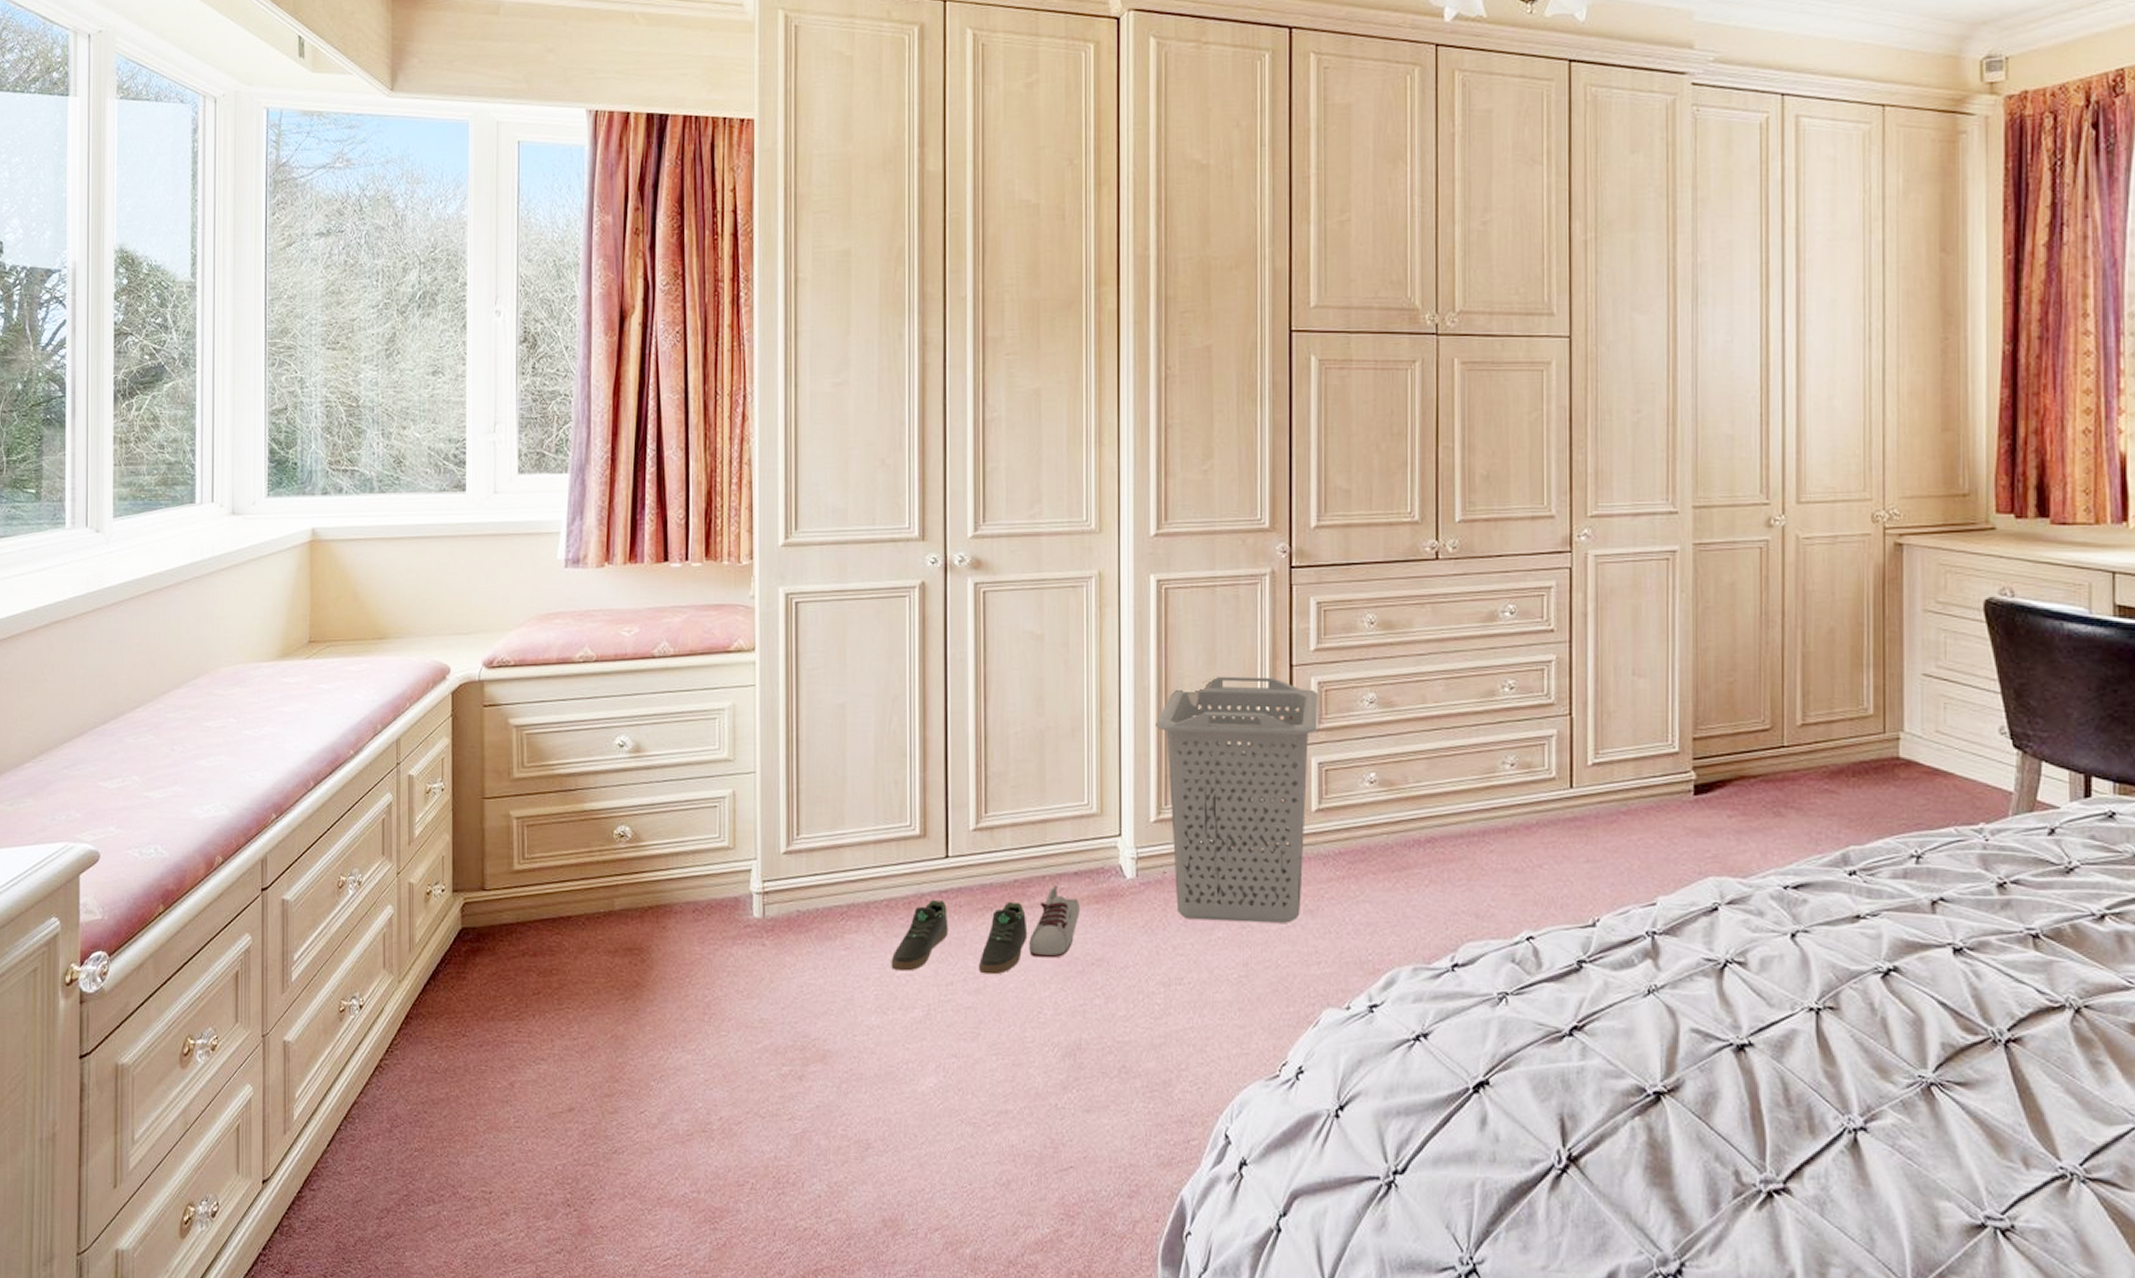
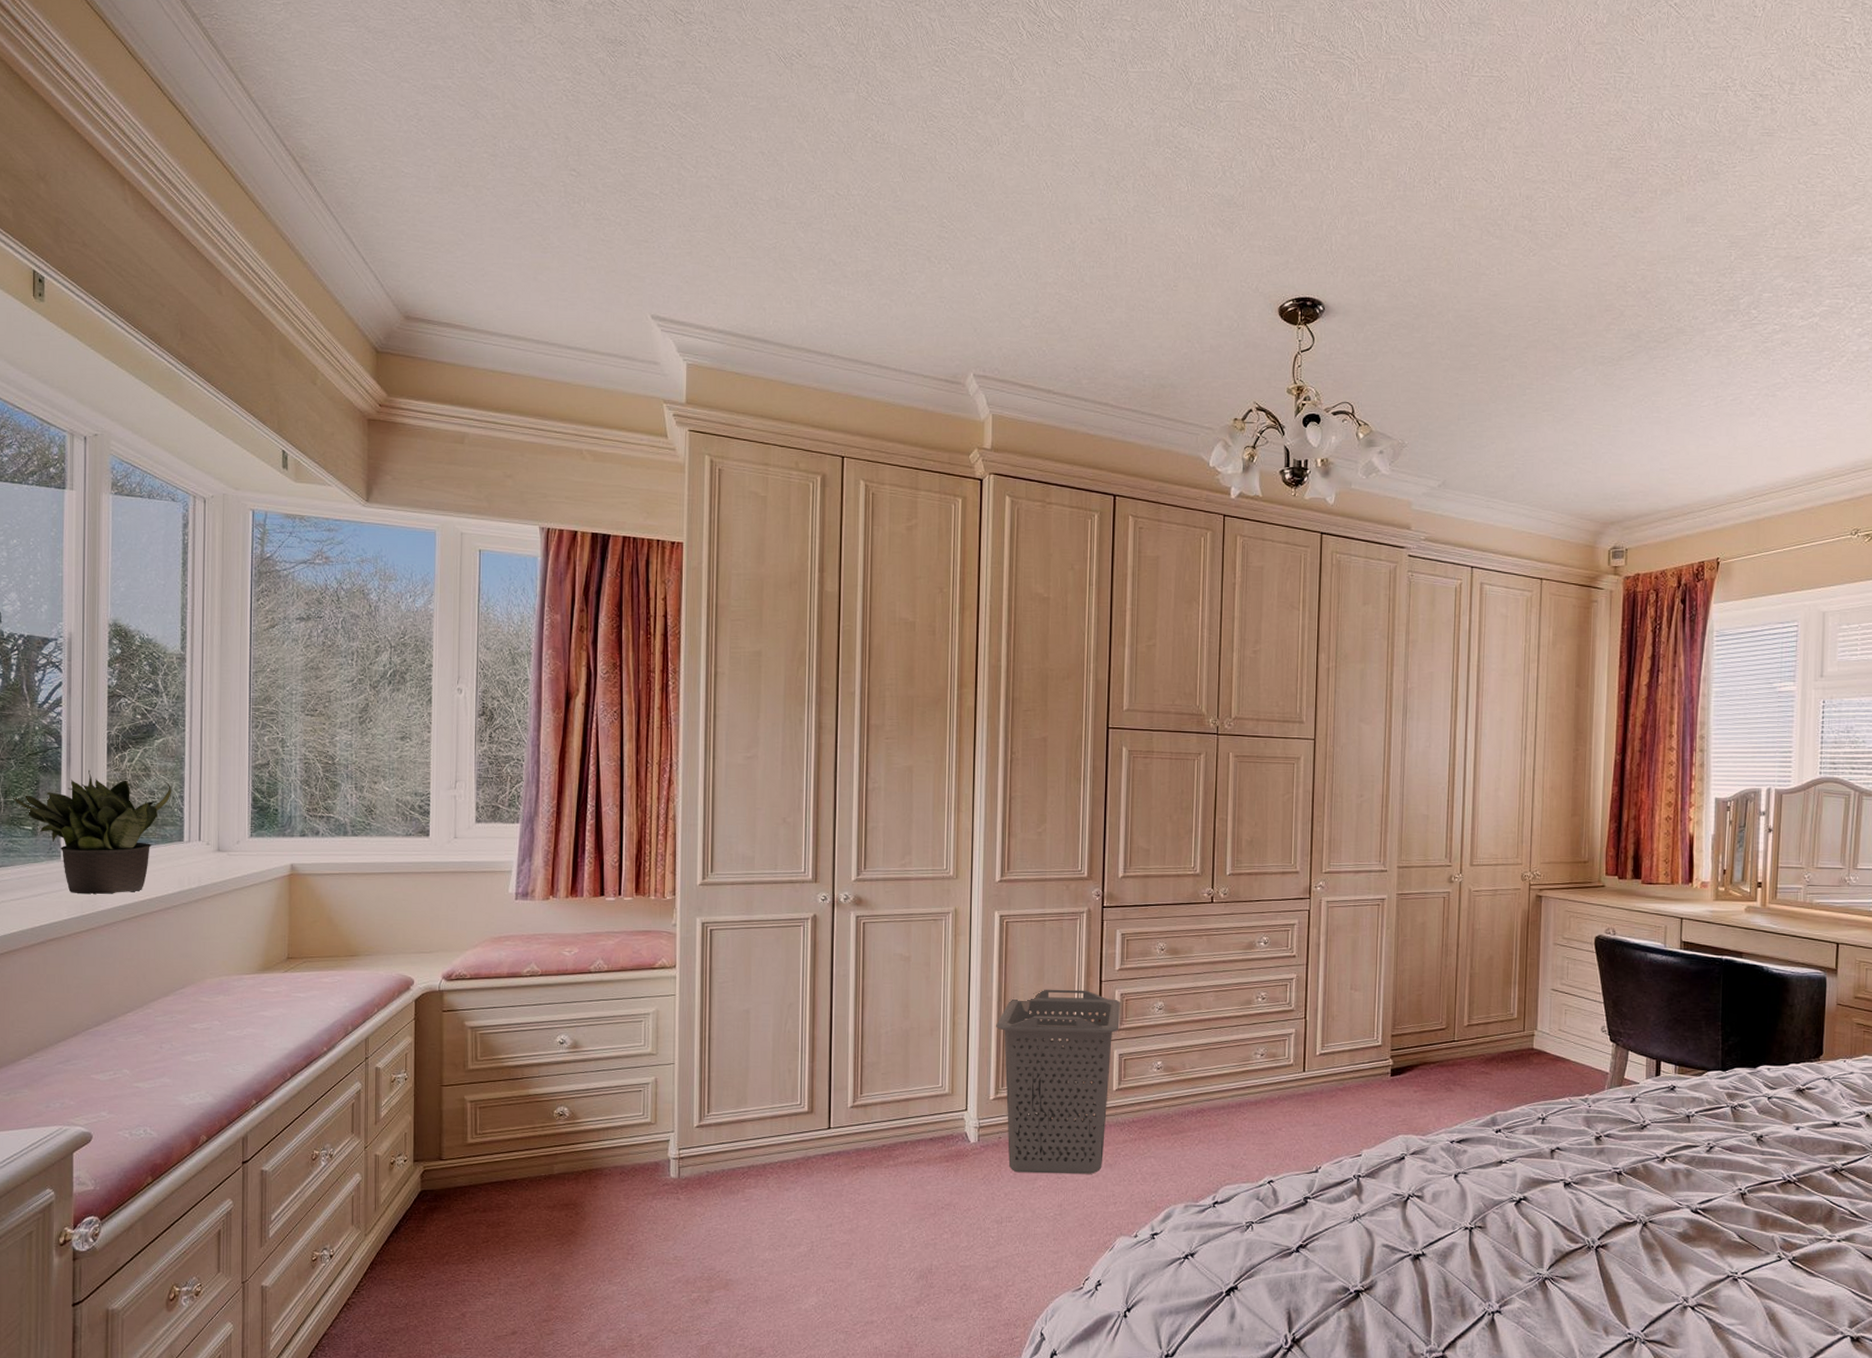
potted plant: none [15,421,182,567] -> present [12,770,171,894]
shoe: present [891,899,1028,975] -> none [782,1161,892,1218]
shoe: present [1029,885,1080,958] -> none [893,1149,933,1204]

